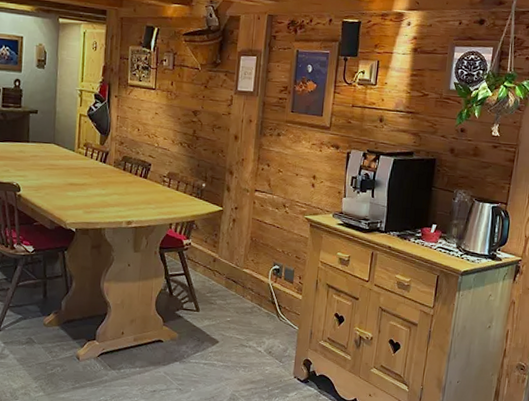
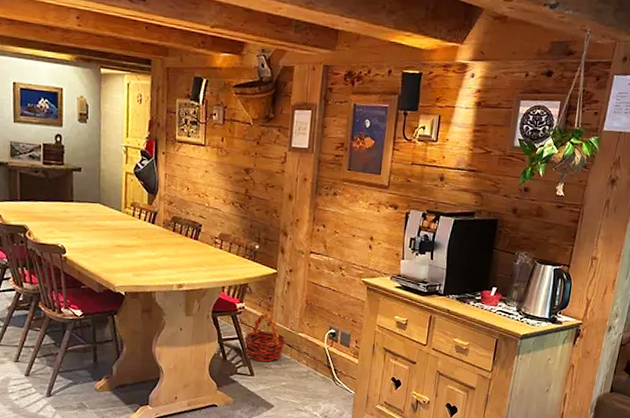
basket: none [190,250,231,298] -> present [244,314,286,362]

